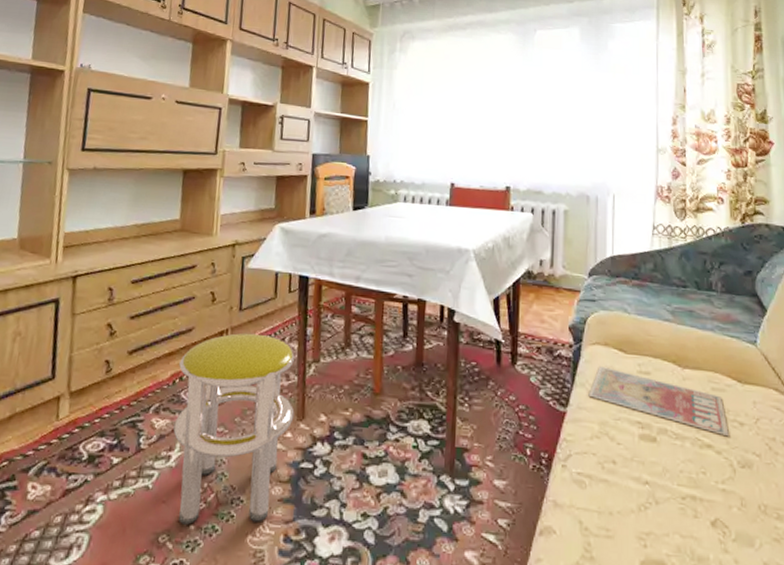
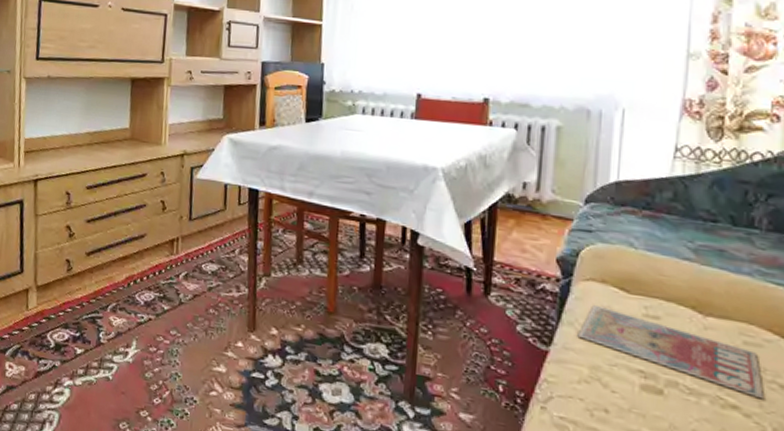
stool: present [173,333,295,525] -> none [129,242,245,423]

